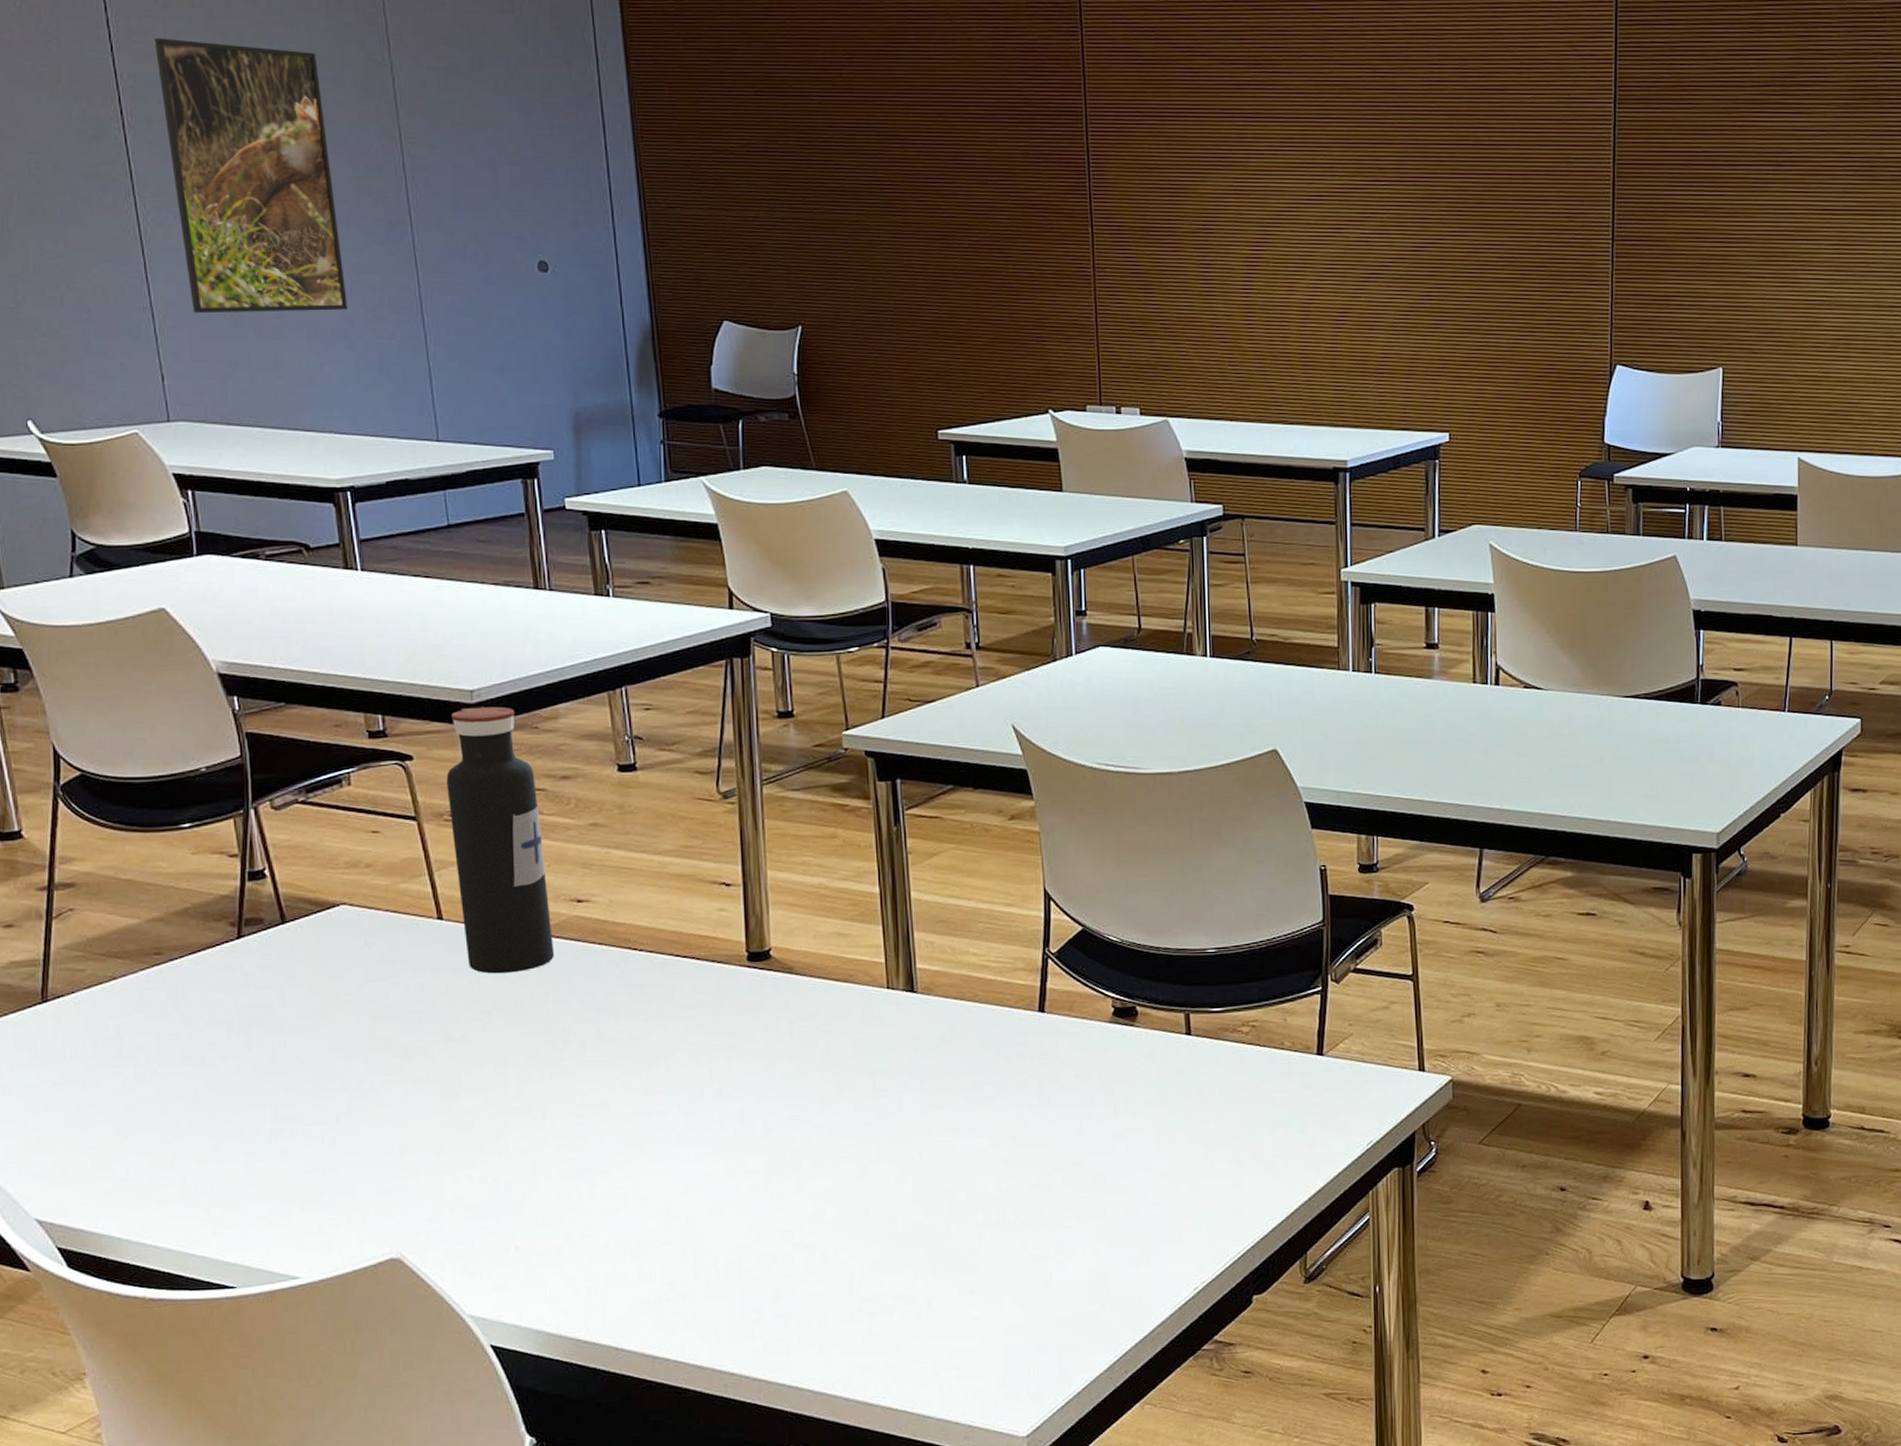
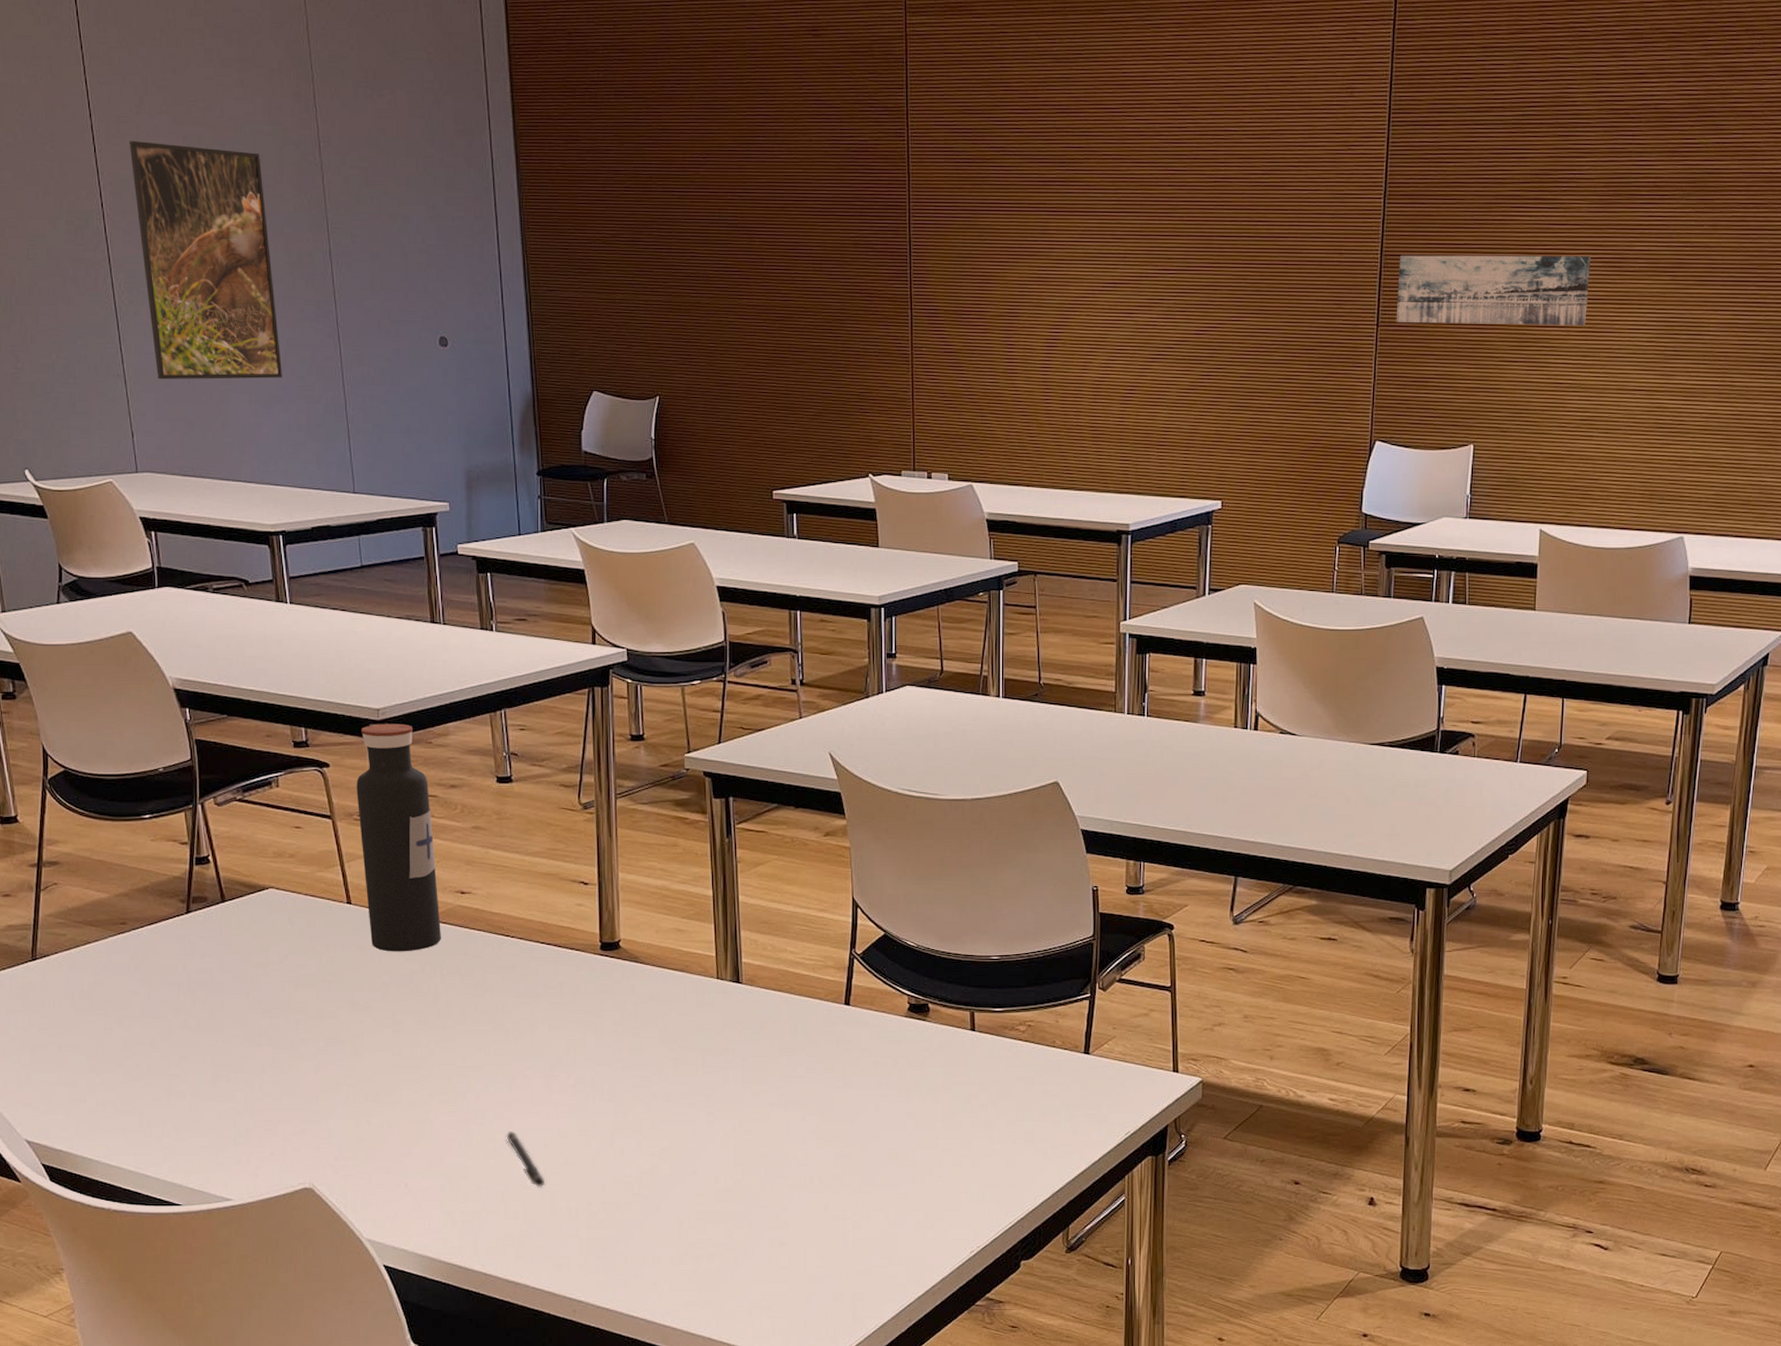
pen: none [638,1178,687,1243] -> present [506,1132,546,1188]
wall art: none [1632,163,1839,238] -> present [1396,255,1590,326]

